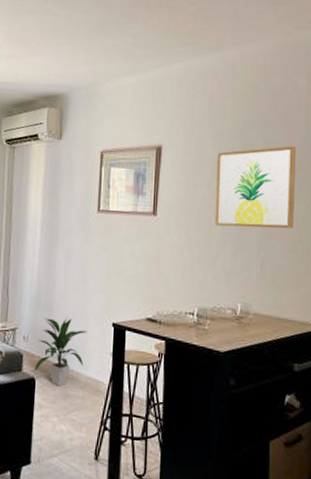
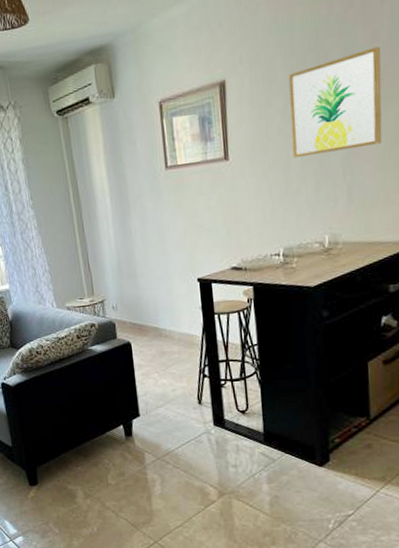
indoor plant: present [34,317,87,387] -> none [127,281,175,346]

